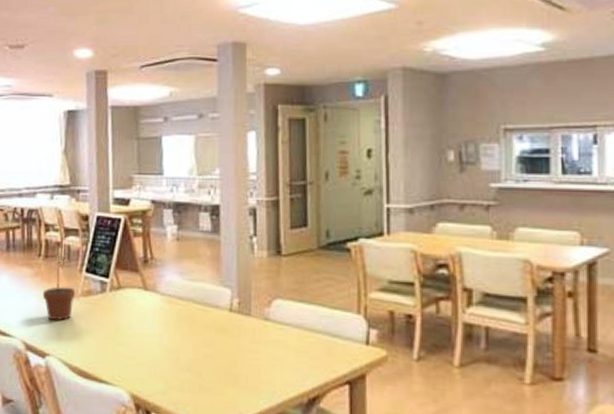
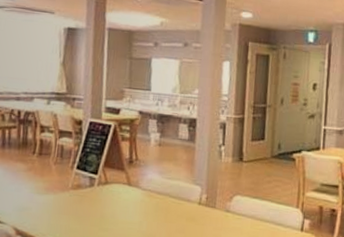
potted flower: present [42,240,76,320] -> none [35,140,67,210]

